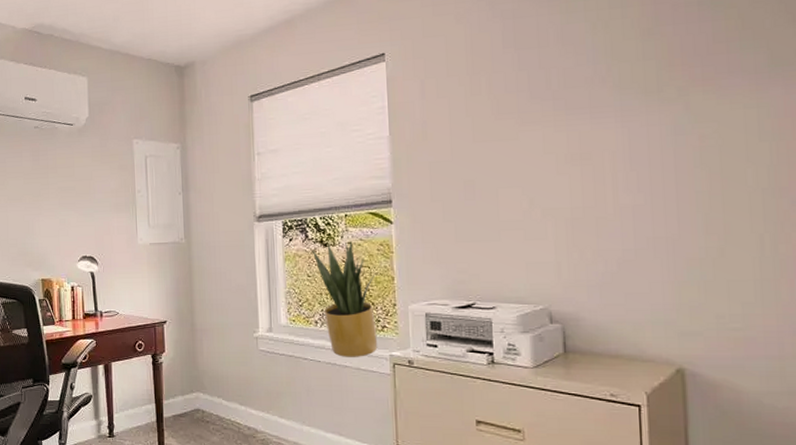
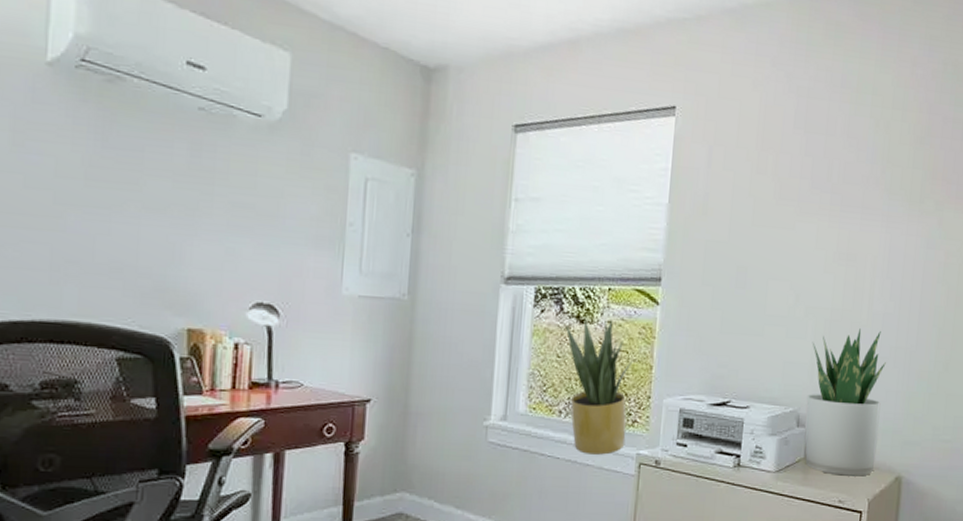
planter: none [554,223,649,370] -> present [804,328,886,477]

